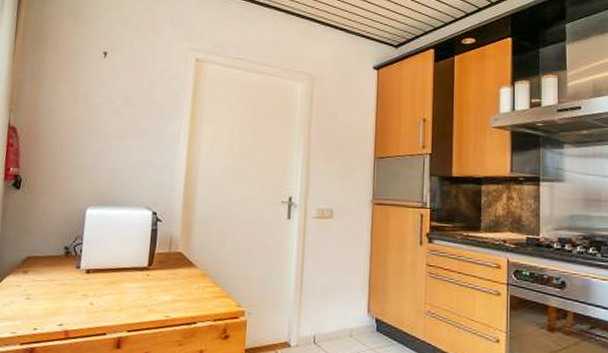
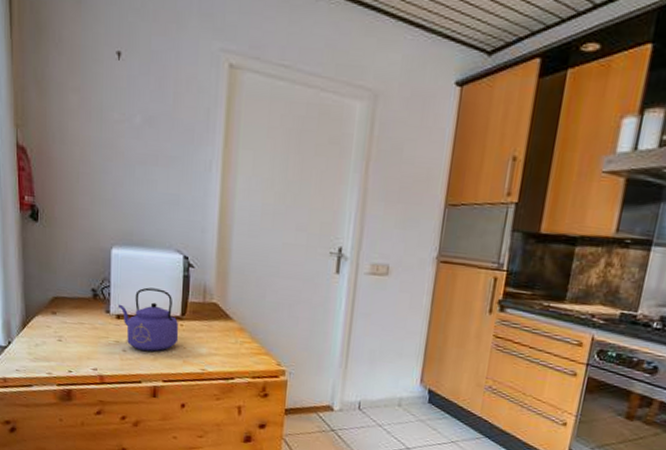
kettle: none [88,242,145,303] -> present [117,287,179,352]

